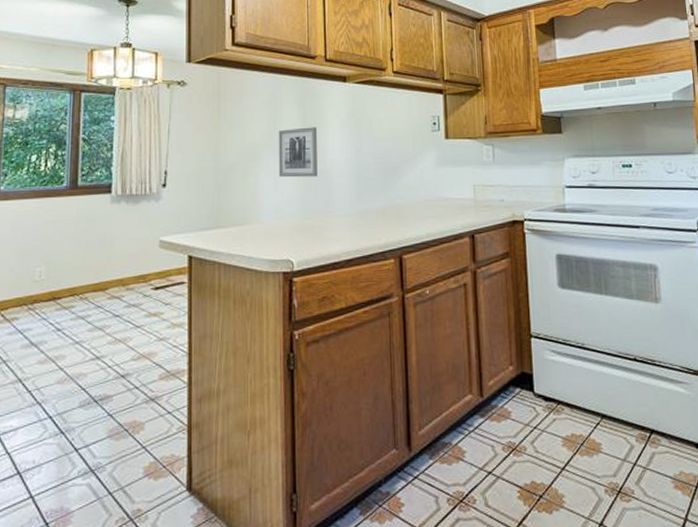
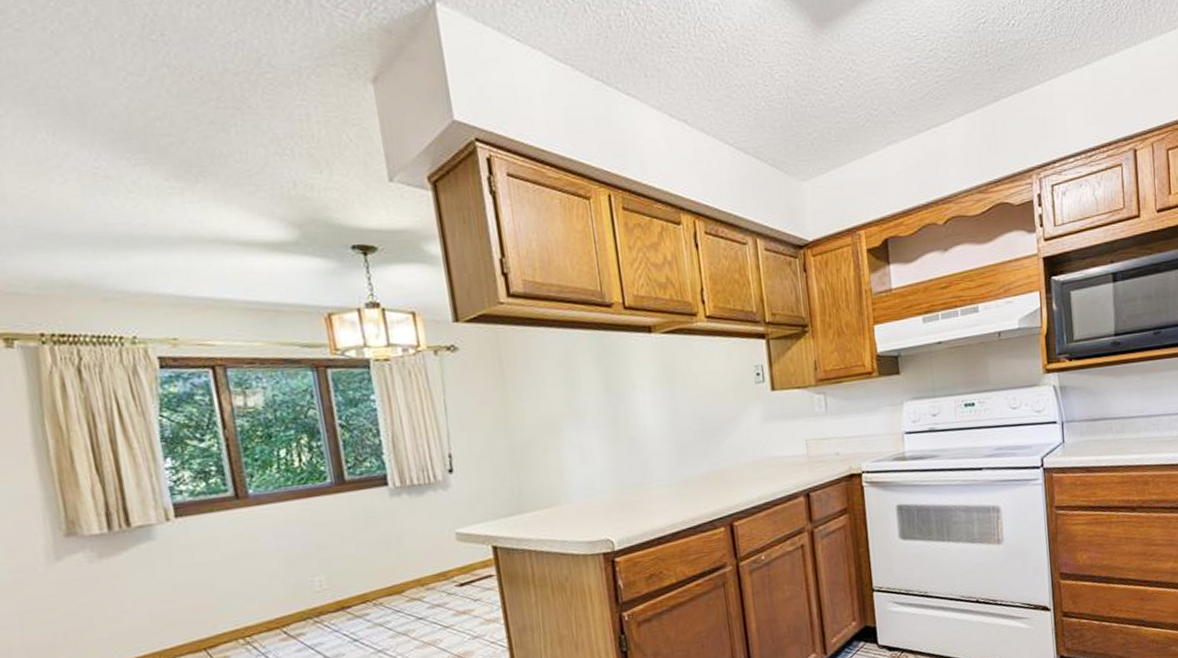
wall art: present [278,127,317,178] -> none [577,388,630,450]

